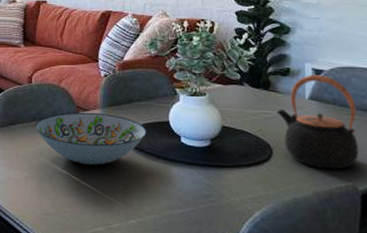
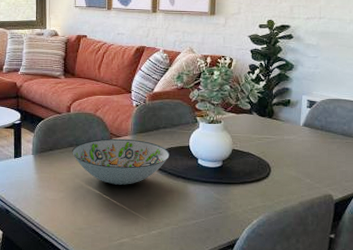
teapot: present [276,74,359,170] -> none [277,105,338,184]

